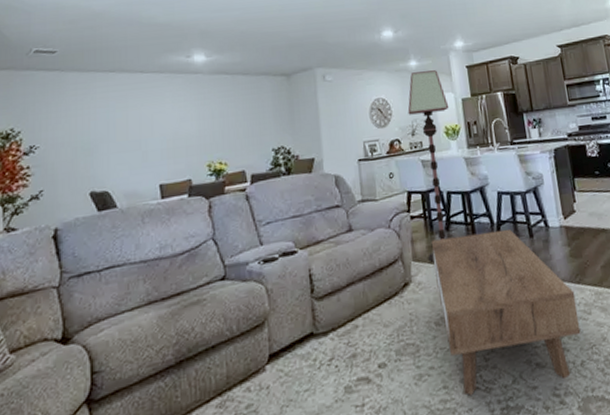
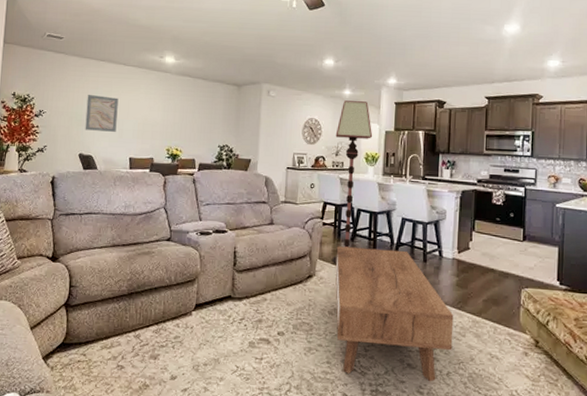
wall art: none [95,113,138,161] -> present [85,95,119,132]

